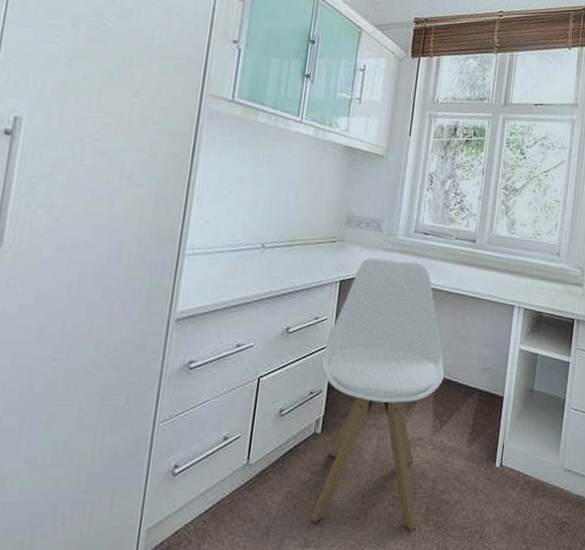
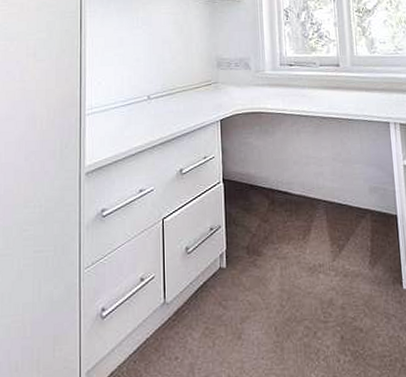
chair: present [310,256,445,531] -> none [215,92,335,363]

